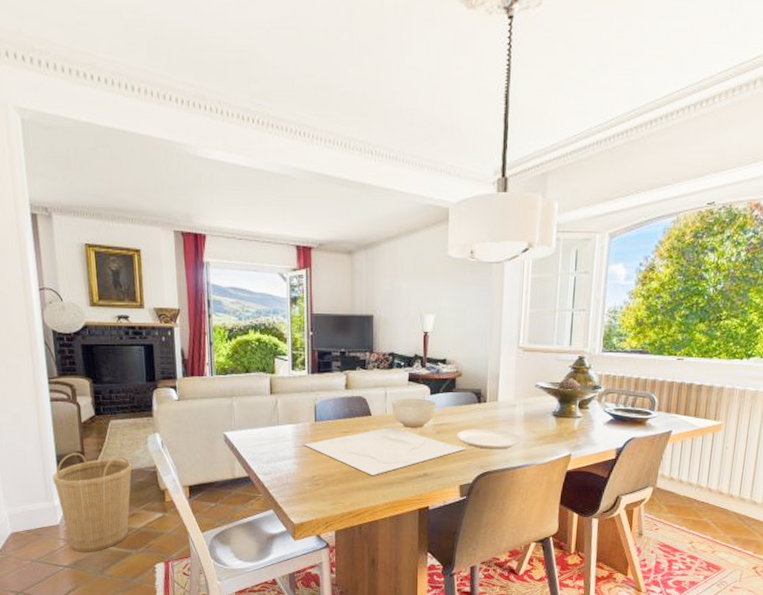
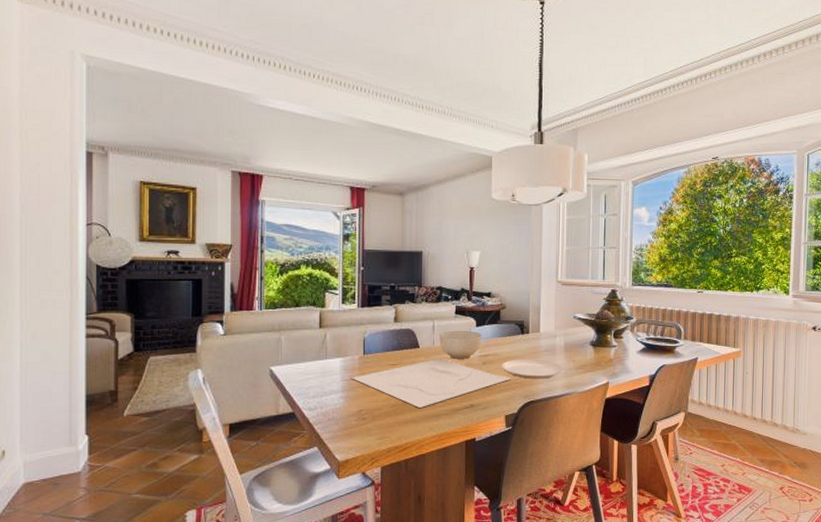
basket: present [52,453,133,552] -> none [79,392,169,502]

